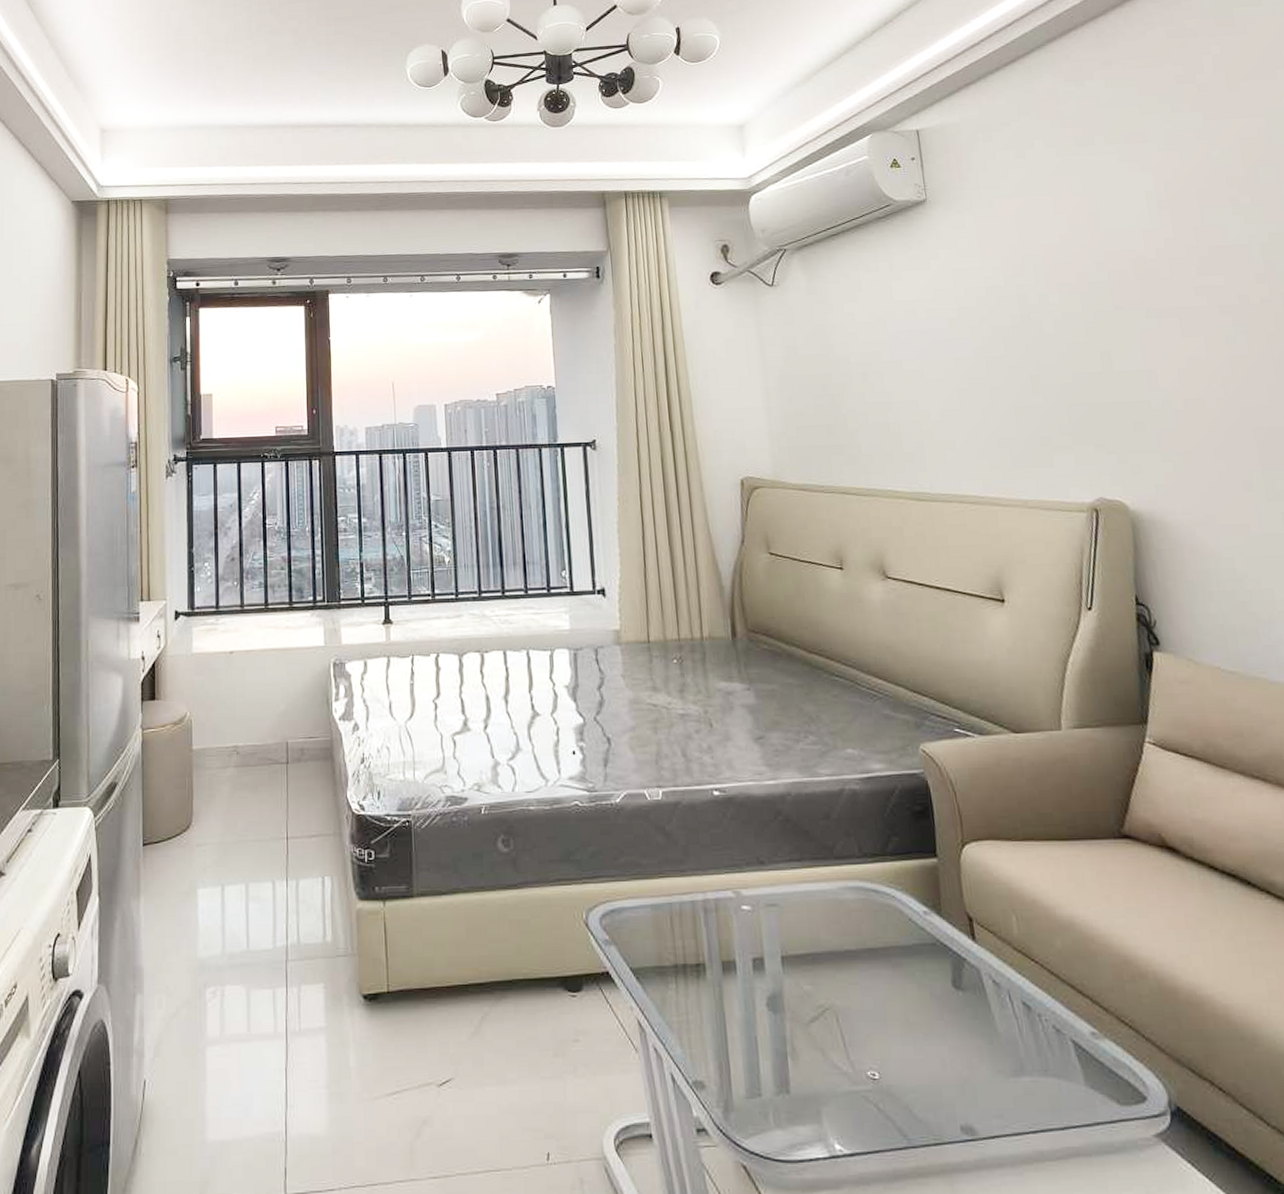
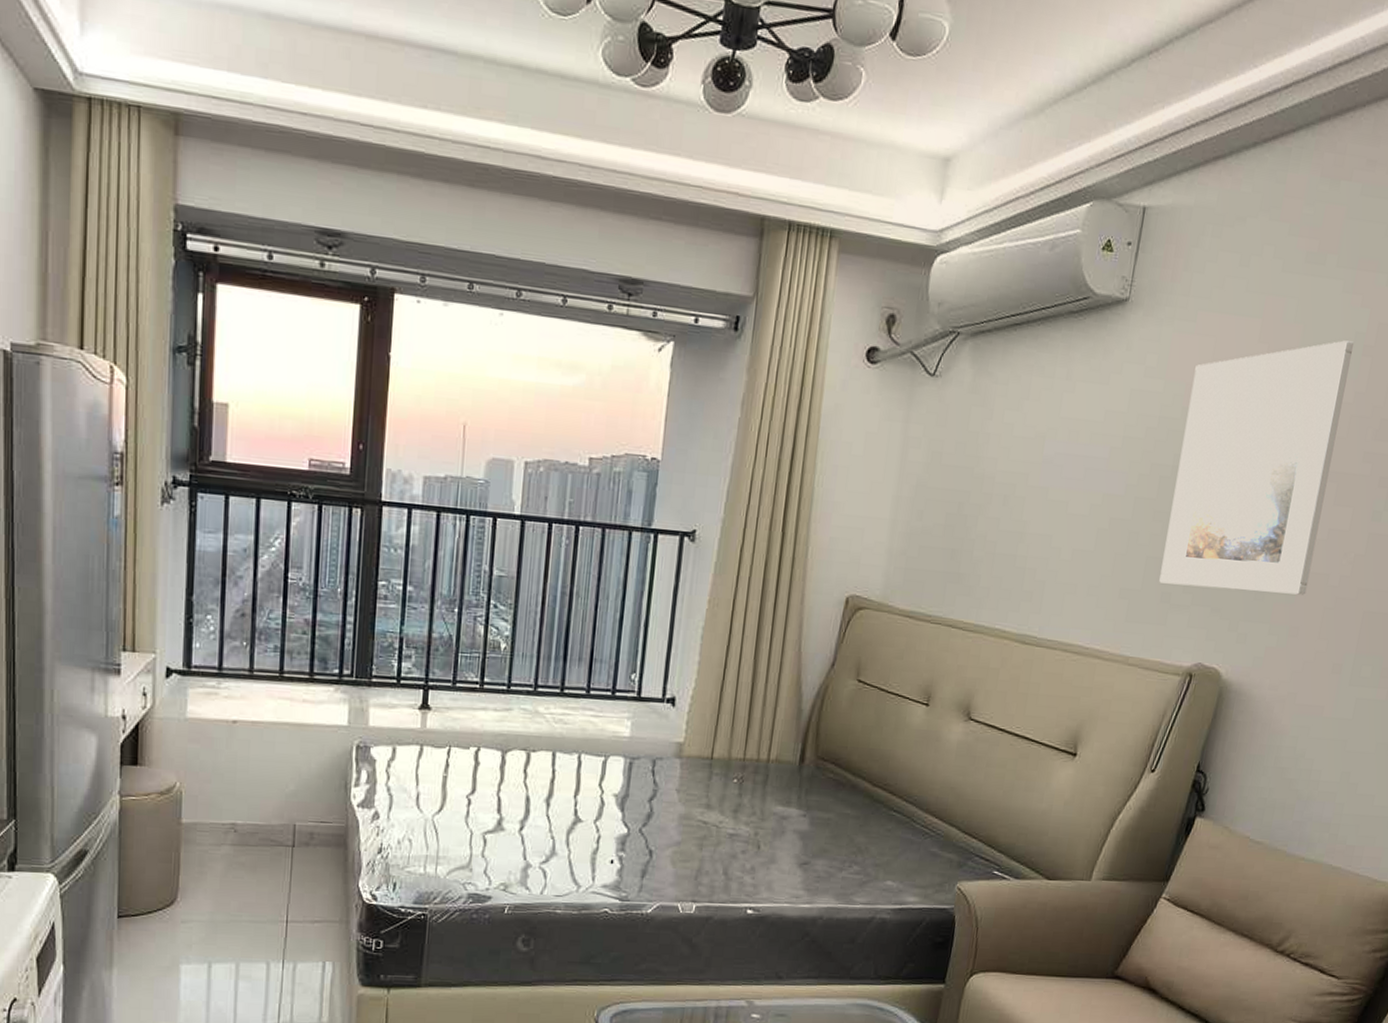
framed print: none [1005,199,1186,429] -> present [1159,340,1354,595]

